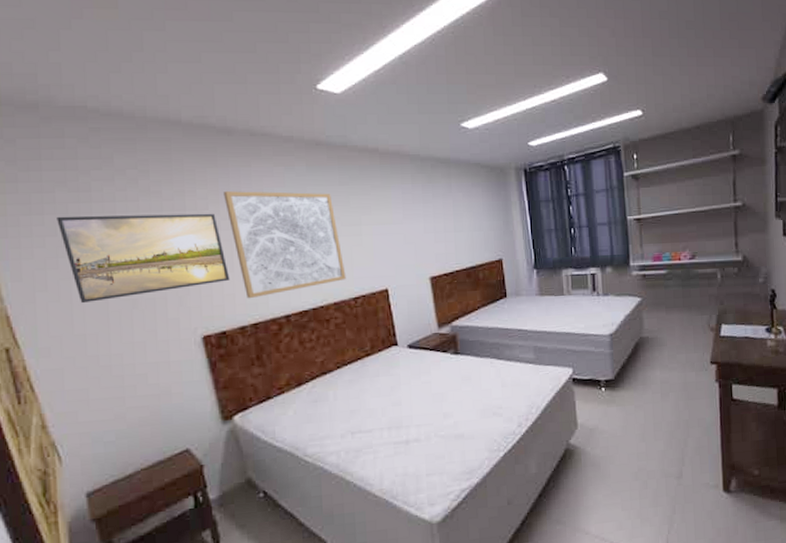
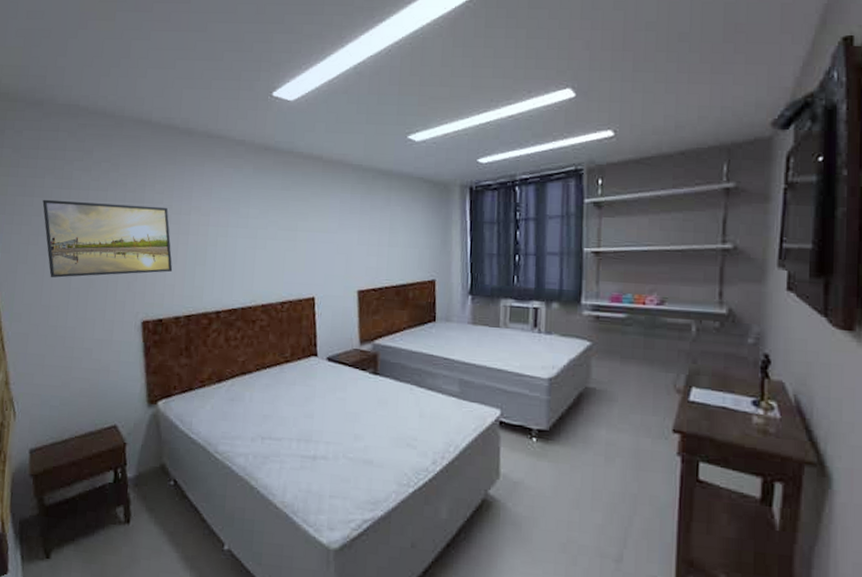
wall art: present [223,191,346,299] -> none [177,188,277,291]

